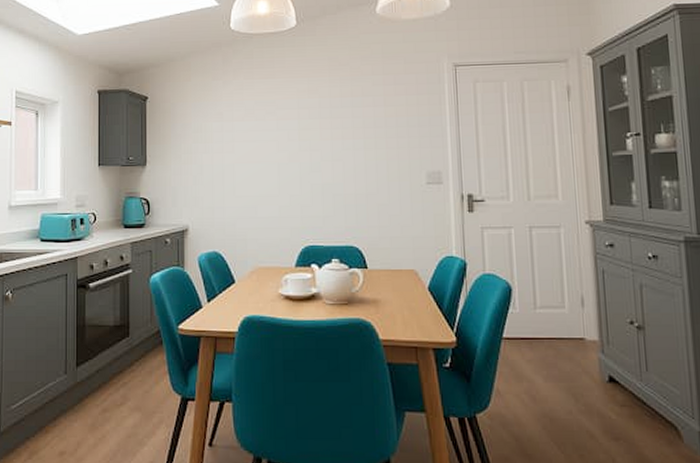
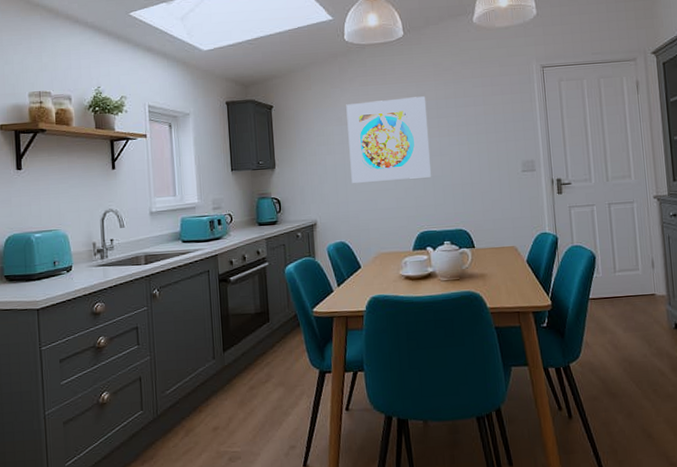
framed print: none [228,93,320,186] -> present [346,96,431,183]

